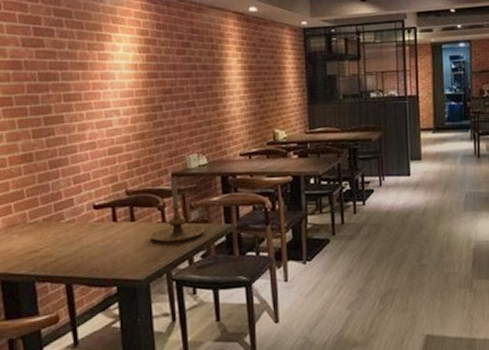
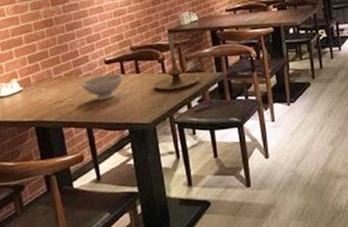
bowl: none [63,221,115,251] -> present [81,74,123,101]

